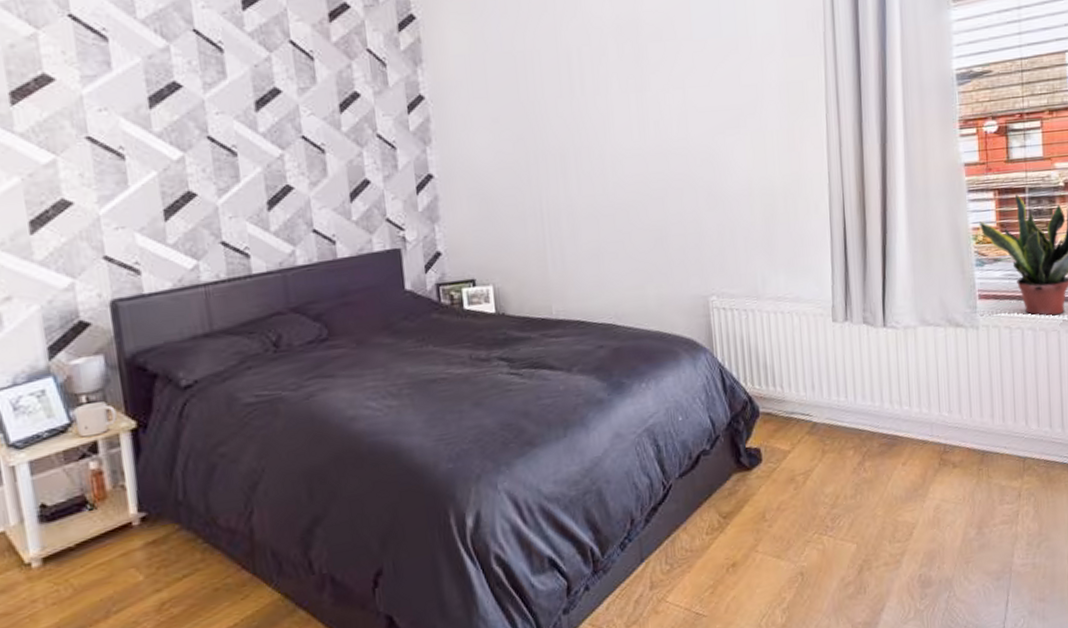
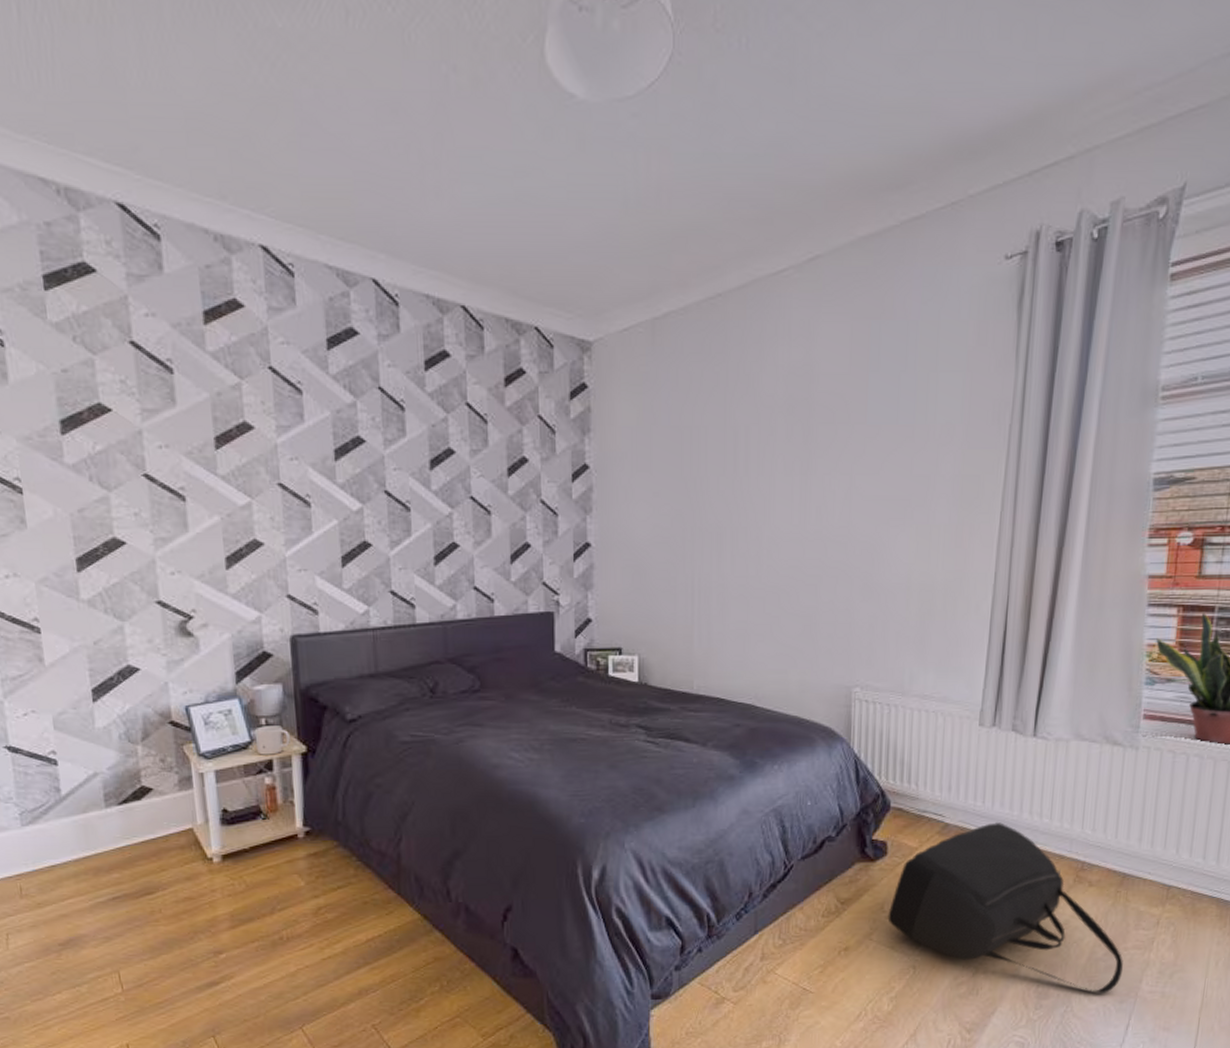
duffel bag: none [770,414,996,574] -> present [887,821,1124,994]

